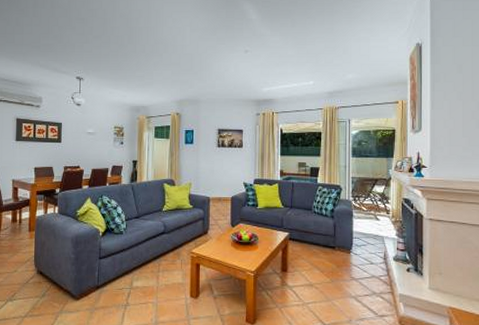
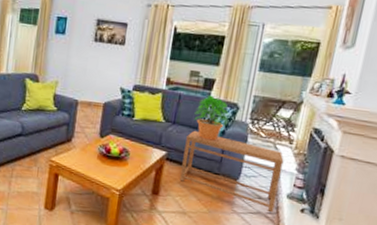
side table: none [303,211,385,275] -> present [179,130,284,213]
potted plant: none [307,181,336,219] -> present [194,95,229,141]

